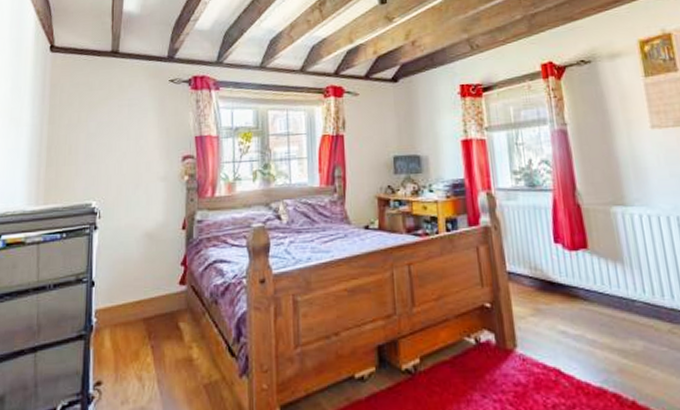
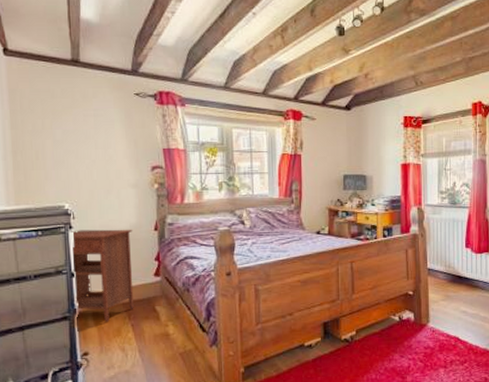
nightstand: none [93,228,160,343] -> present [71,229,134,322]

